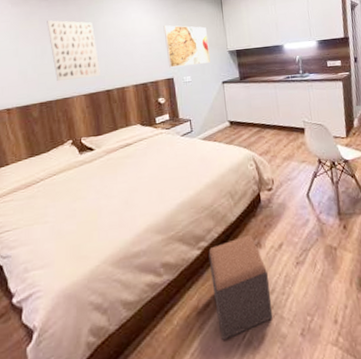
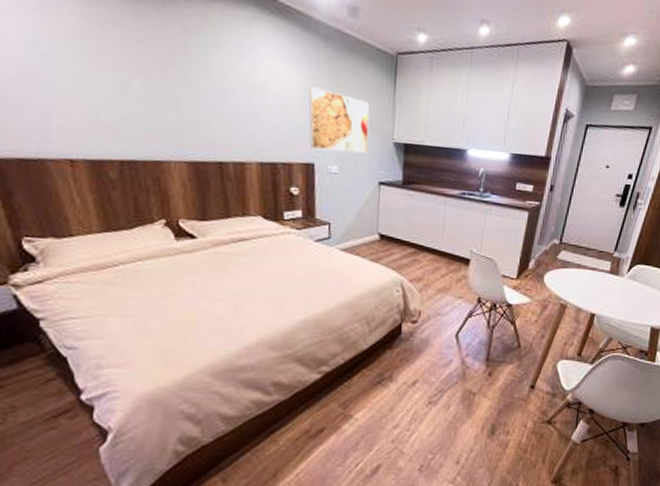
wall art: present [47,20,100,81] -> none [132,38,212,140]
footstool: present [208,235,273,340] -> none [329,367,394,465]

